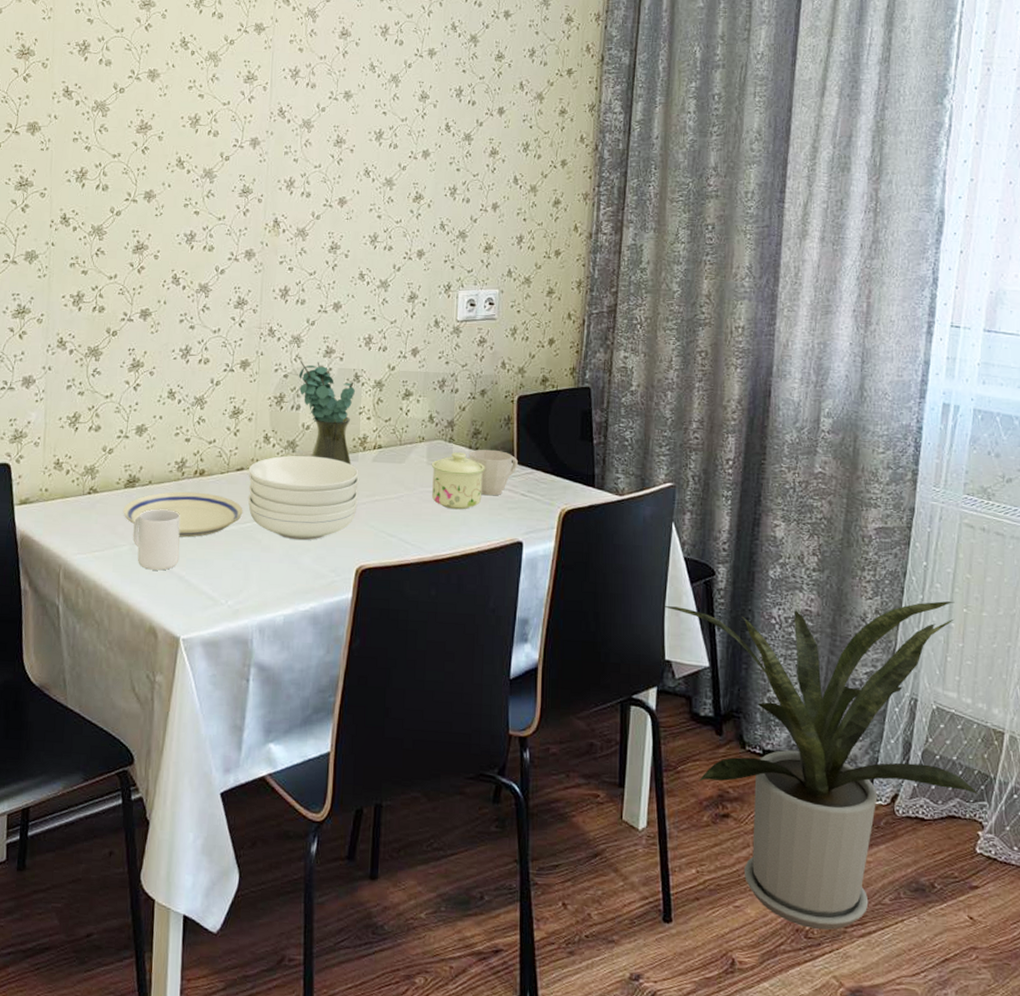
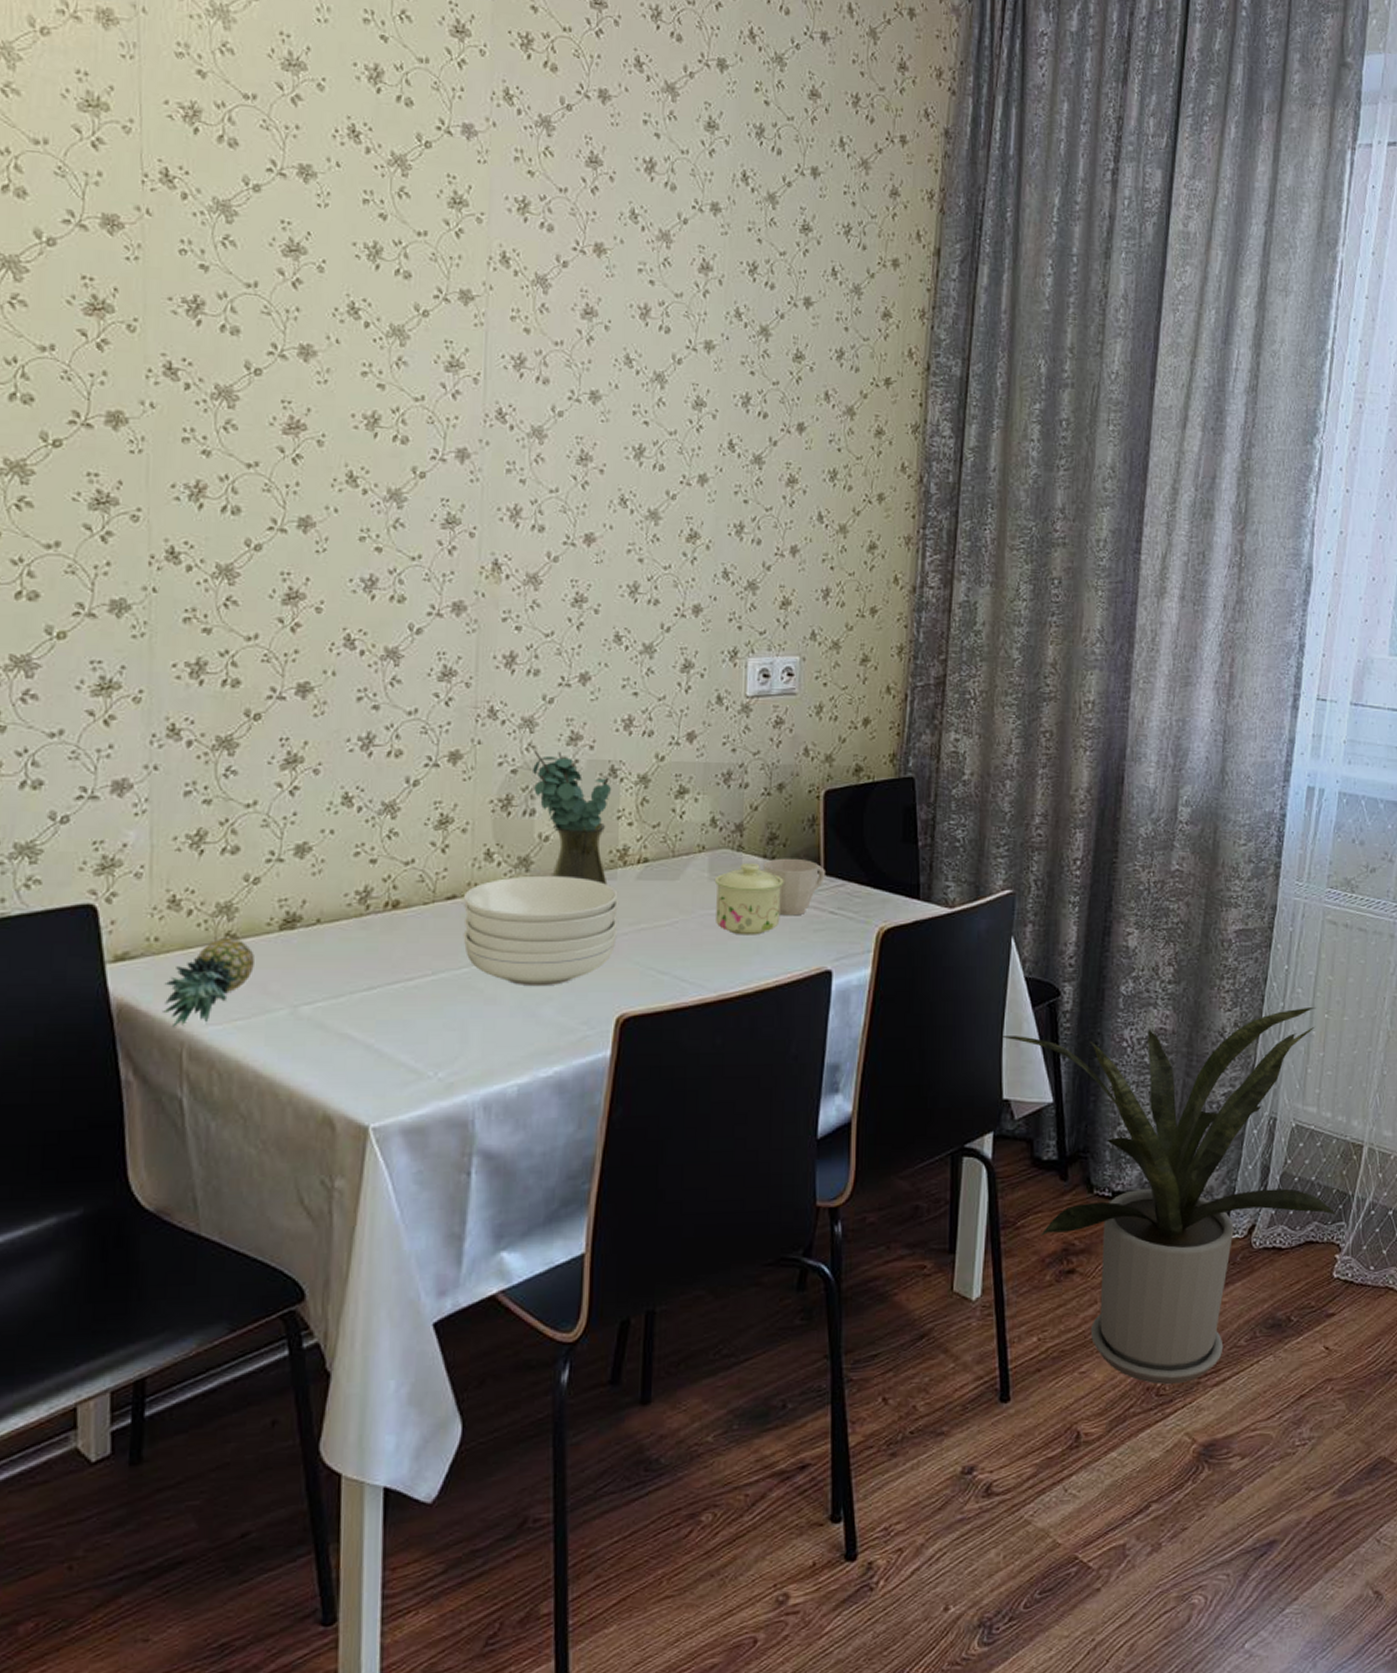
fruit: none [49,492,108,554] -> present [163,939,254,1027]
plate: present [123,491,243,538] -> none [278,931,457,993]
cup: present [133,509,181,571] -> none [294,956,366,1040]

